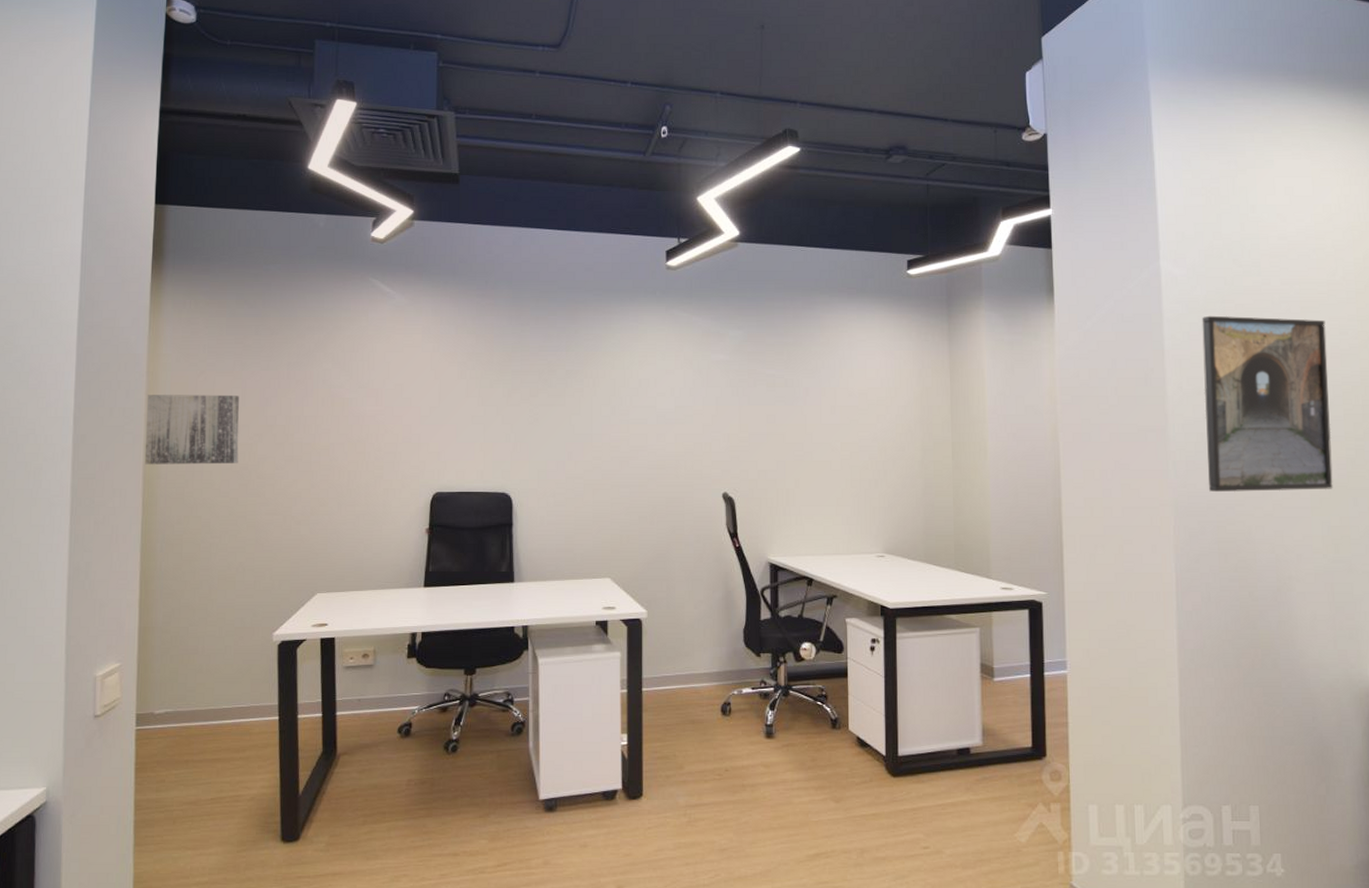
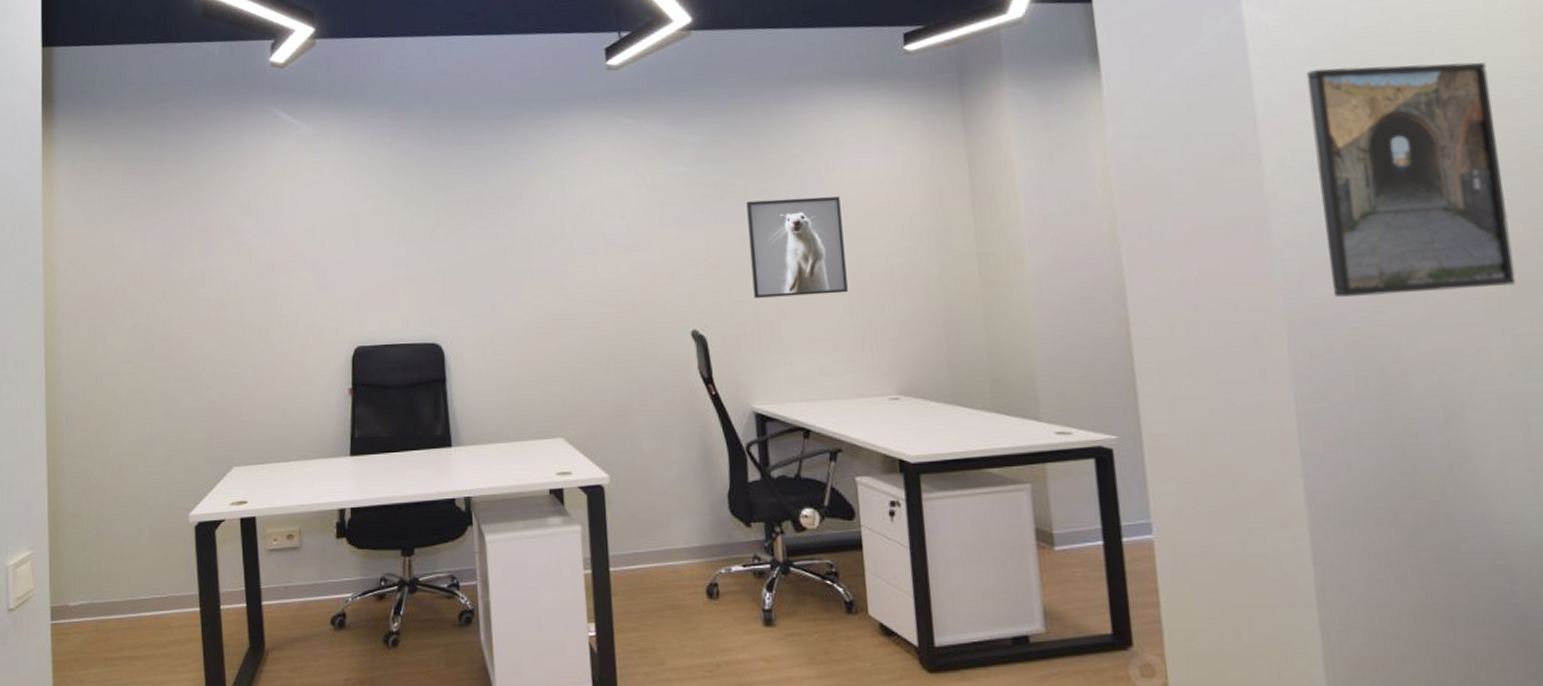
wall art: present [144,394,239,465] -> none [44,249,142,332]
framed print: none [774,388,850,469] -> present [746,196,848,298]

